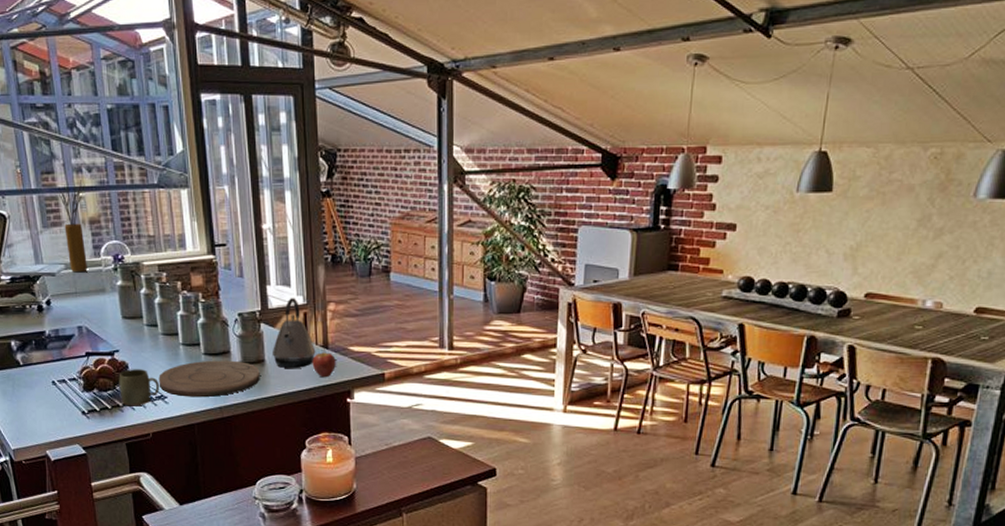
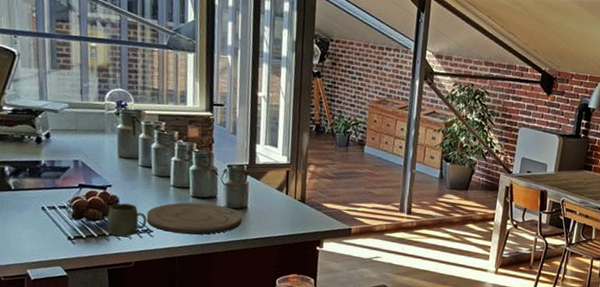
vase: present [58,180,87,273] -> none [70,32,98,113]
kettle: present [273,298,316,368] -> none [255,157,294,218]
fruit: present [312,347,336,378] -> none [289,201,311,228]

